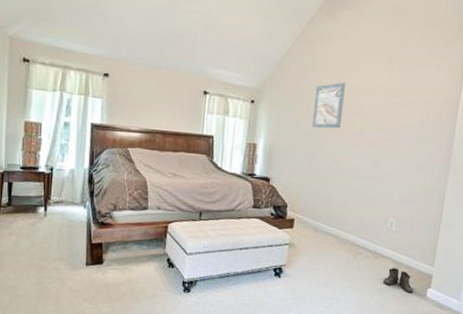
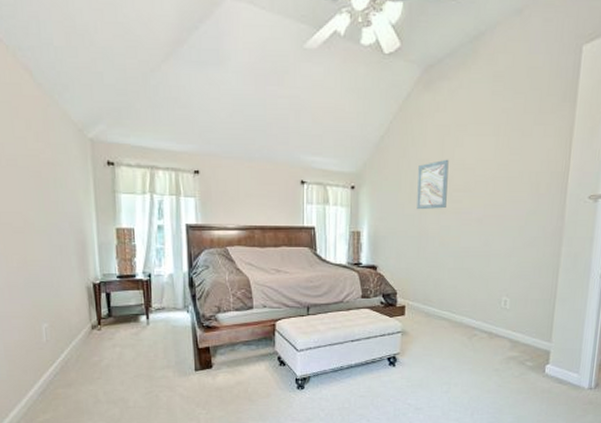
boots: present [383,267,414,294] -> none [500,346,532,372]

